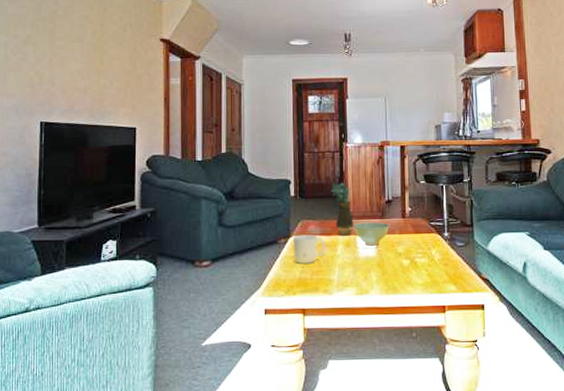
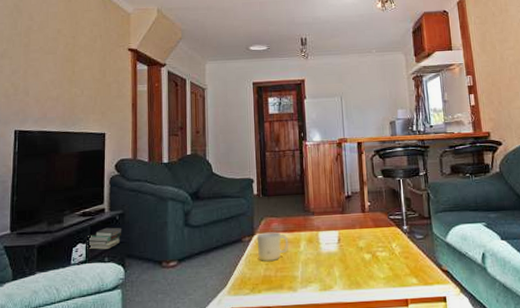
books: none [117,225,154,247] -> present [87,227,122,250]
vase: present [331,180,354,236] -> none [292,177,316,232]
bowl: present [353,222,390,246] -> none [315,217,350,241]

